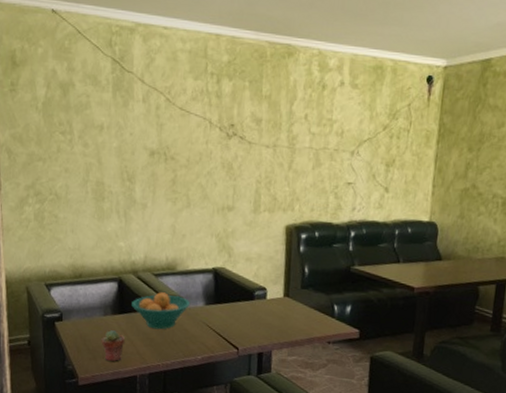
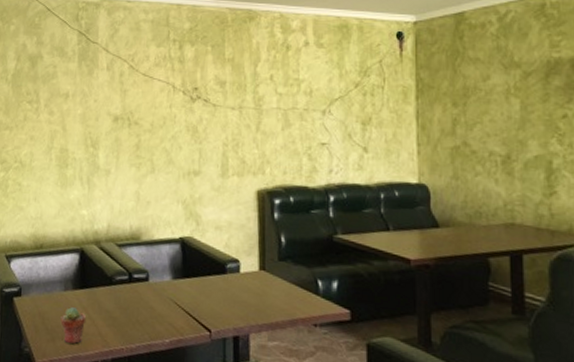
fruit bowl: present [132,292,191,330] -> none [94,264,157,307]

